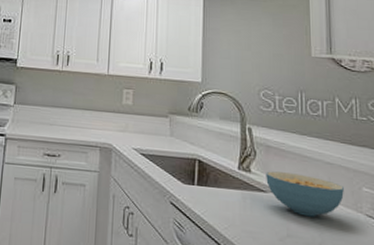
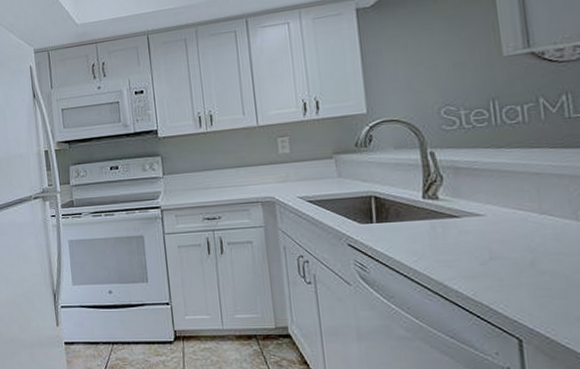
cereal bowl: present [266,171,344,217] -> none [457,191,559,235]

